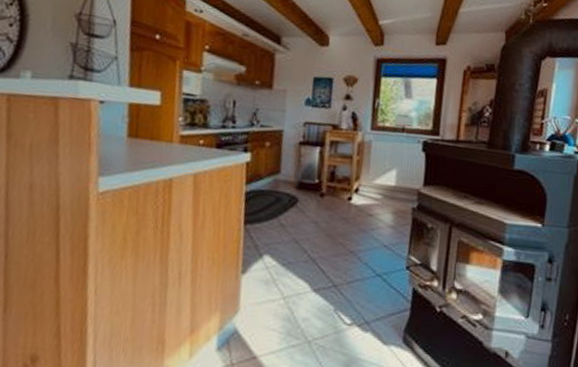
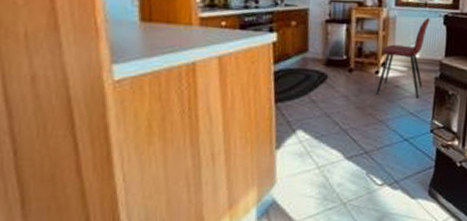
dining chair: none [347,143,408,230] -> present [376,18,430,98]

